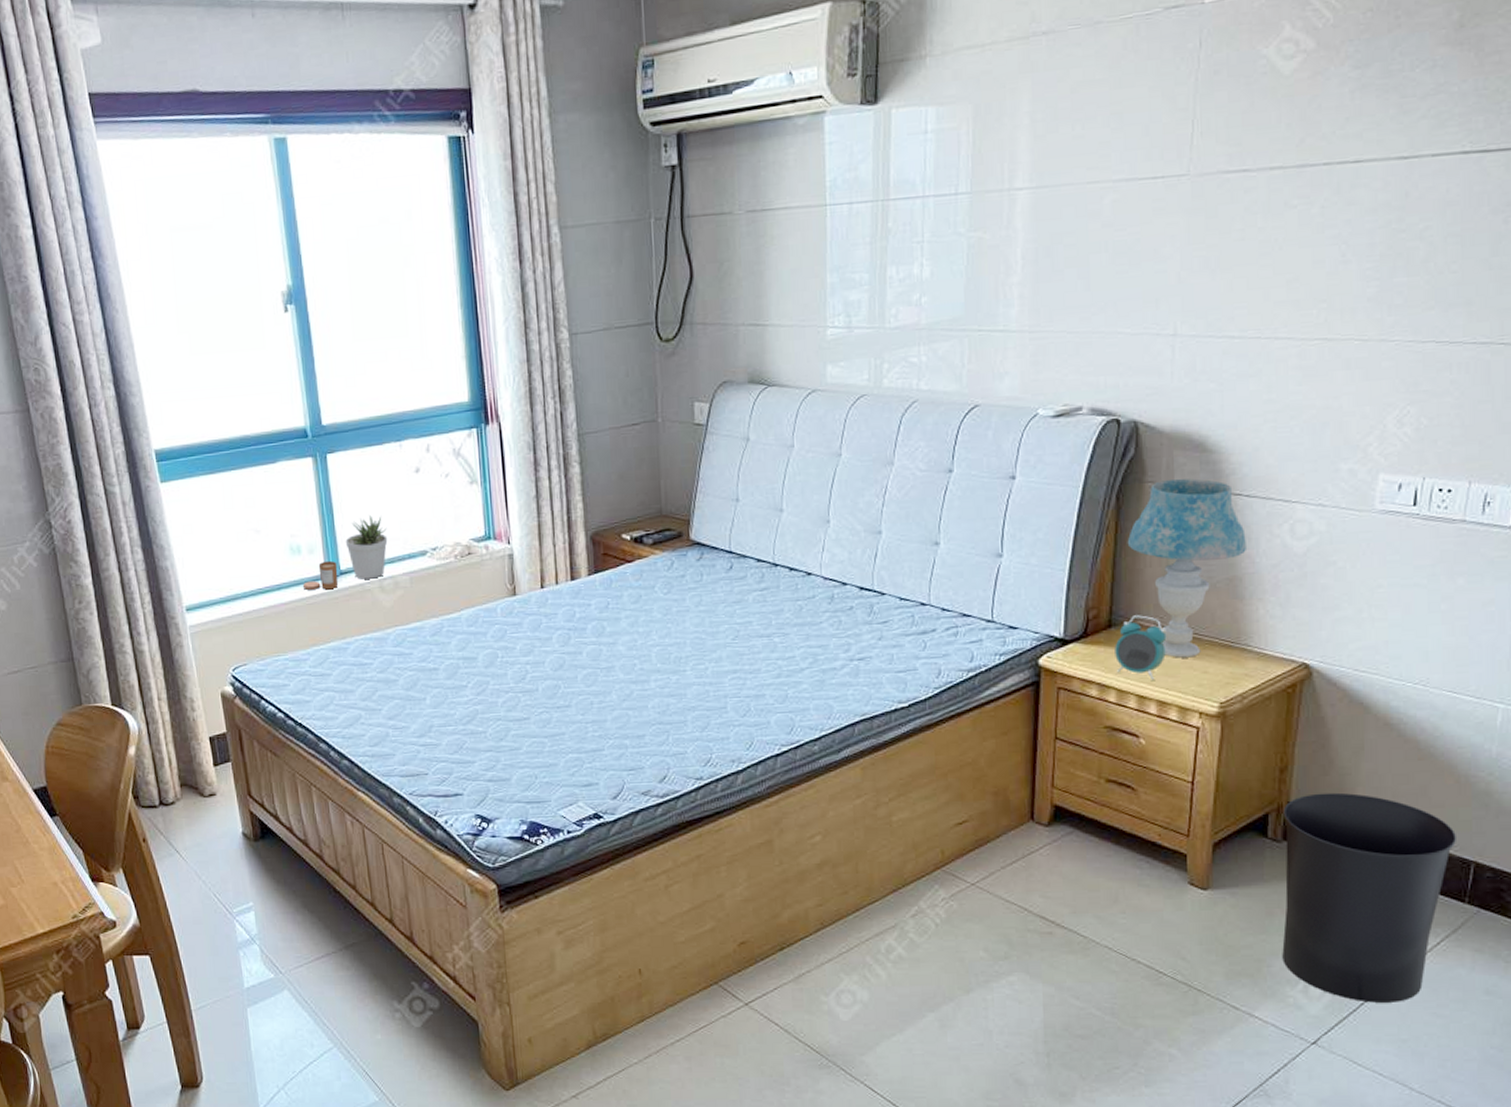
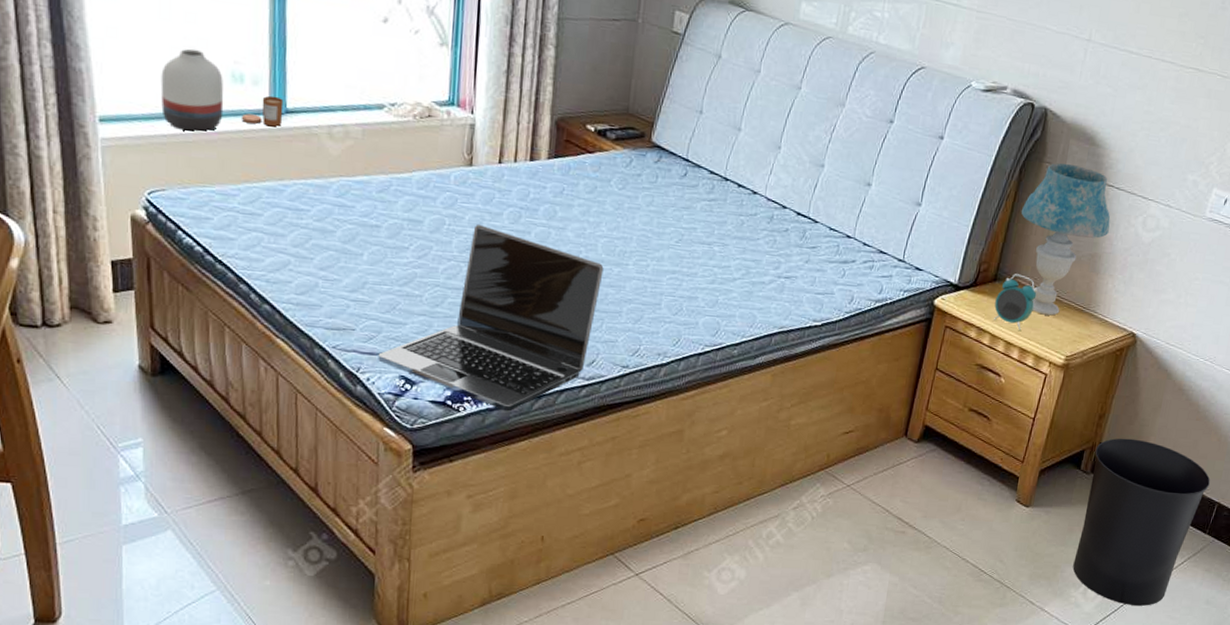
vase: none [231,530,287,607] -> present [160,48,224,132]
potted plant: present [345,516,388,580] -> none [296,57,344,124]
laptop: none [452,651,662,840] -> present [378,223,604,412]

